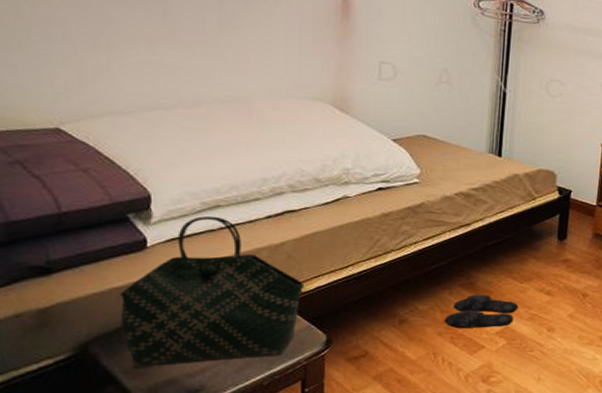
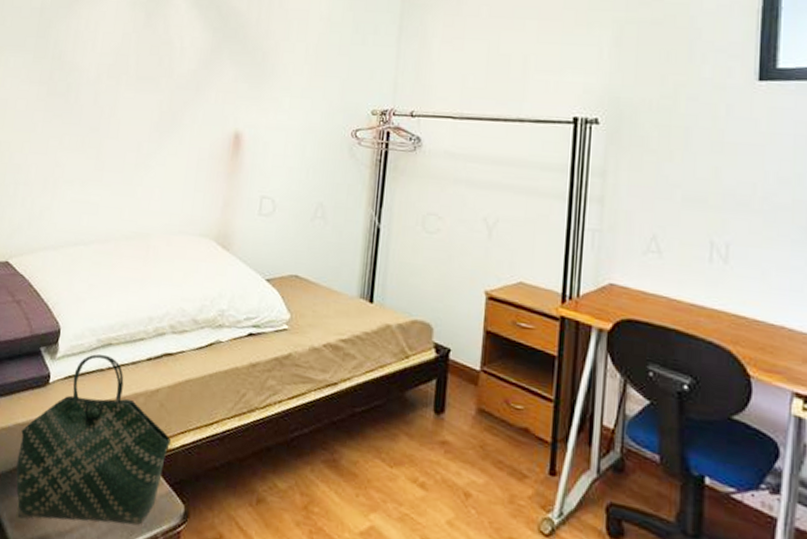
slippers: present [445,295,519,329] -> none [304,475,387,525]

